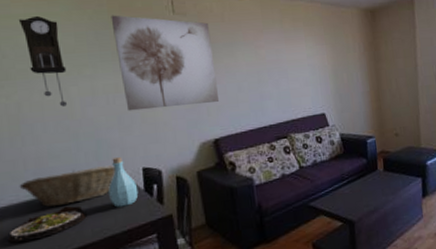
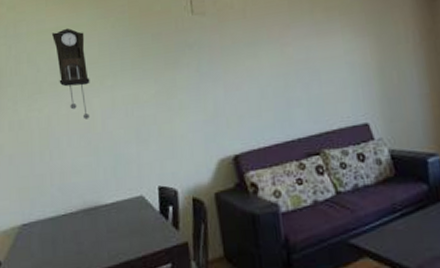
salad plate: present [8,206,87,243] -> none [35,225,104,261]
fruit basket: present [19,165,116,207] -> none [46,182,132,226]
bottle: present [107,157,139,208] -> none [124,174,154,230]
wall art: present [111,15,219,111] -> none [131,20,239,124]

